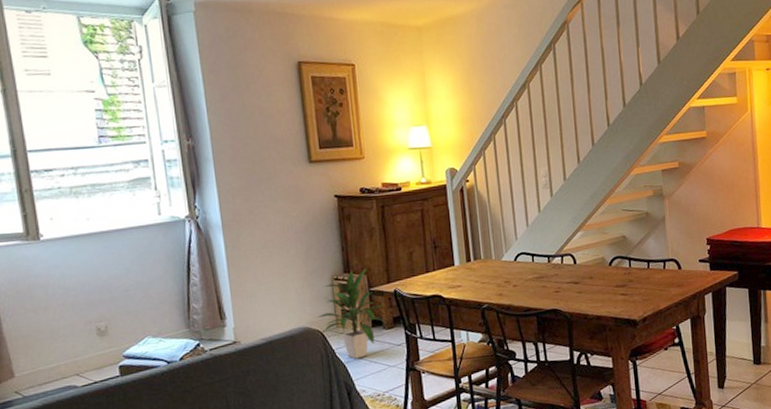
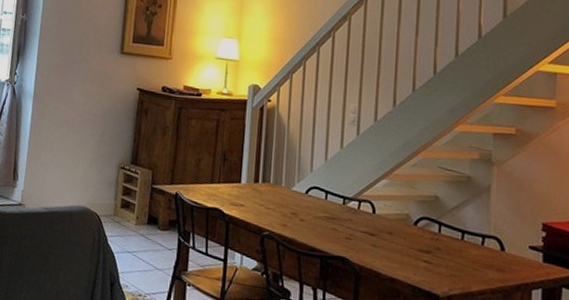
indoor plant: present [316,268,385,359] -> none [96,162,162,252]

